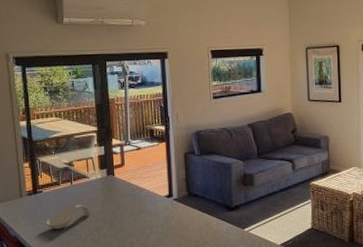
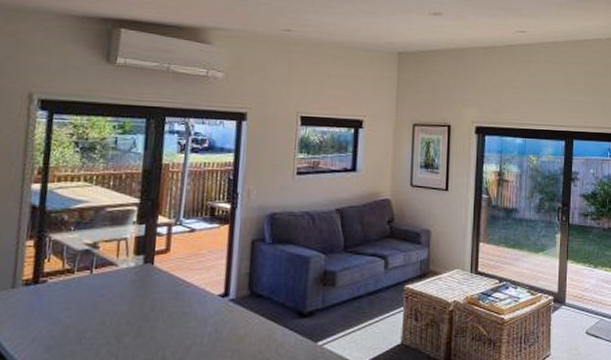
spoon rest: present [45,204,91,230] -> none [43,301,112,336]

